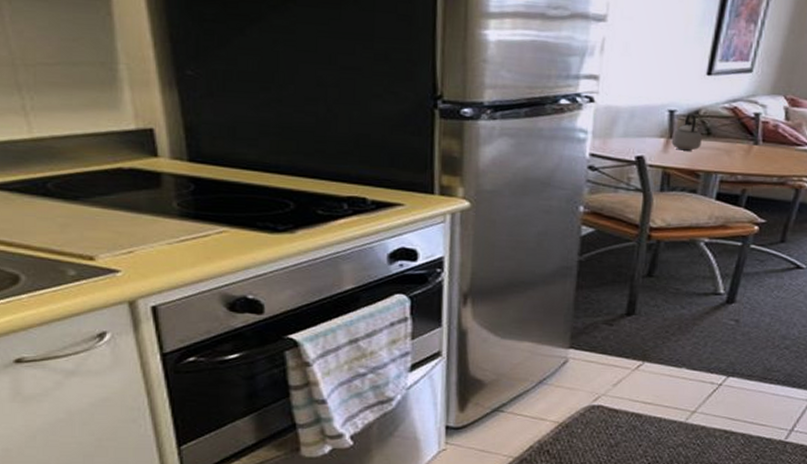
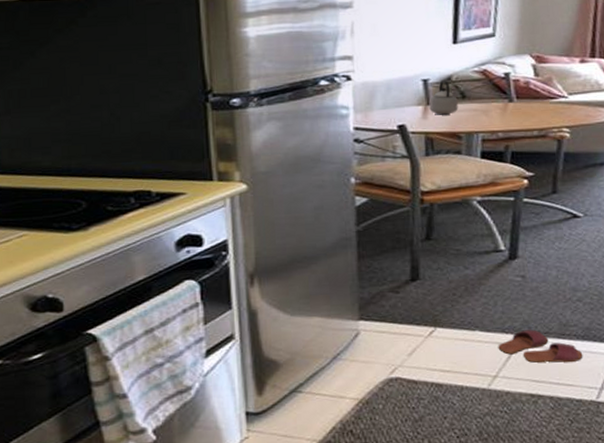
slippers: none [701,371,780,404] -> present [498,329,583,363]

